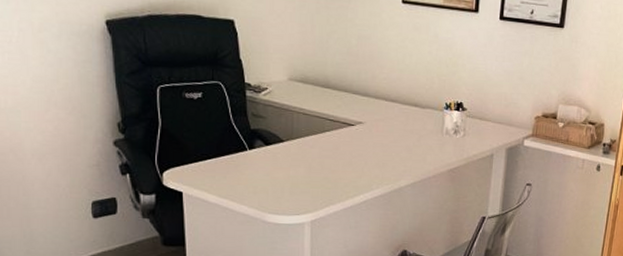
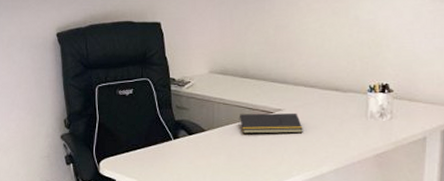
notepad: none [319,125,383,147] -> present [238,112,303,134]

